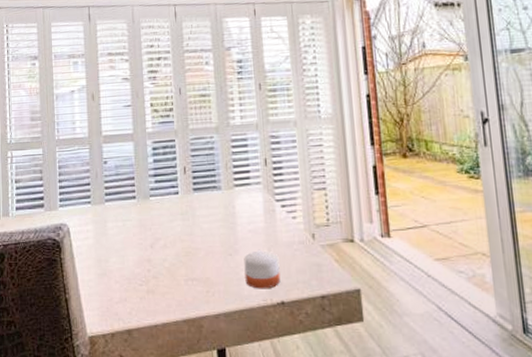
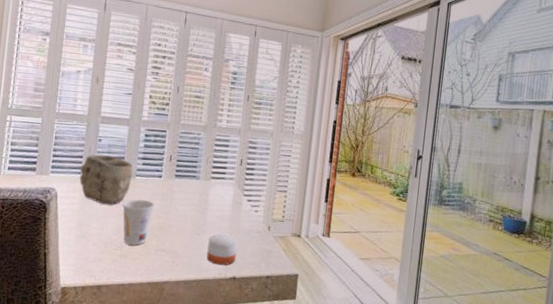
bowl: none [89,178,146,234] -> present [79,154,133,205]
cup: none [141,223,176,277] -> present [123,199,154,246]

